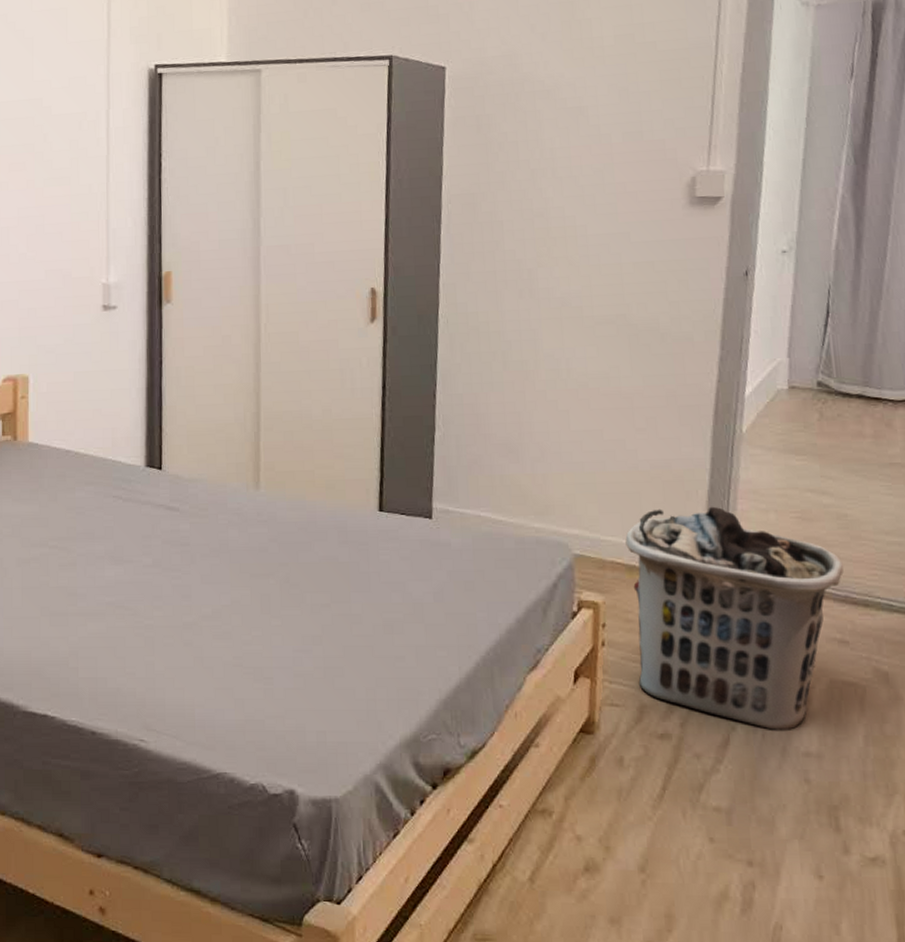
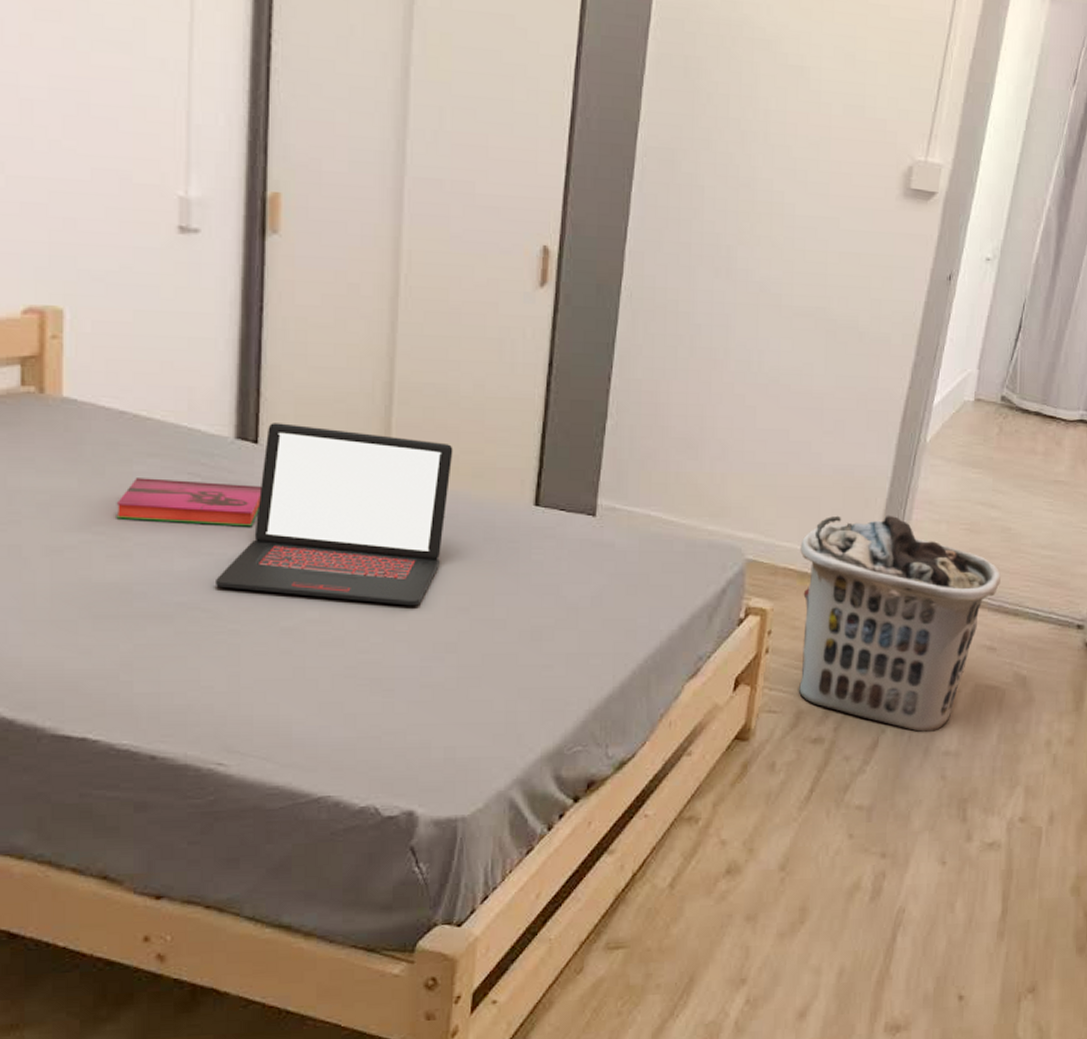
hardback book: none [64,501,166,539] -> present [116,478,263,527]
laptop: none [135,452,310,603] -> present [216,423,453,606]

